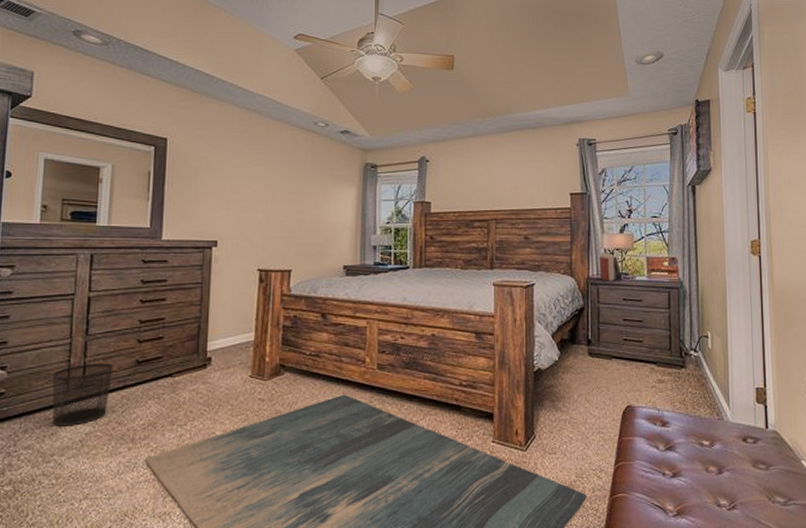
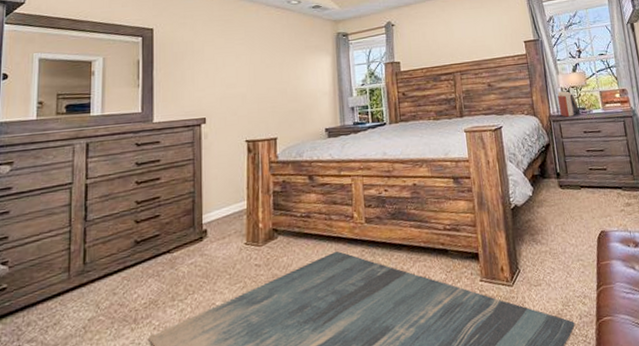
waste bin: present [52,362,114,426] -> none [53,246,113,316]

